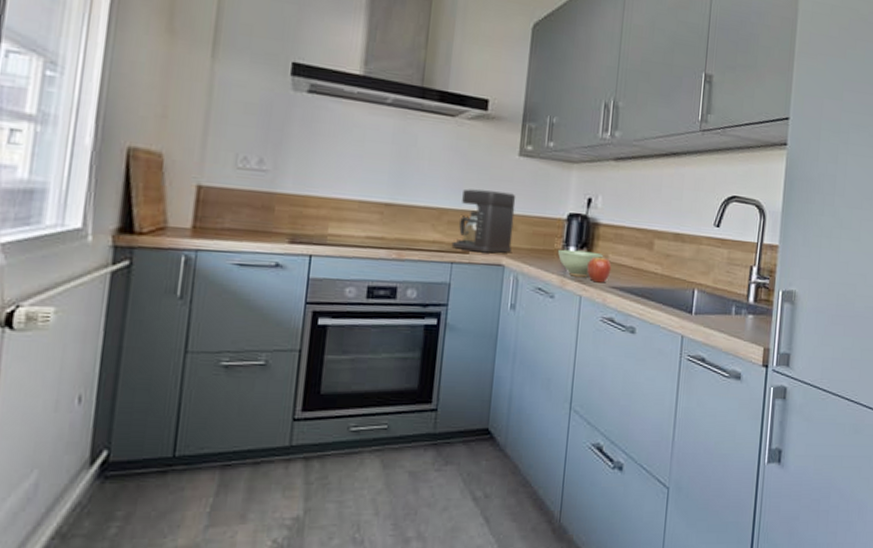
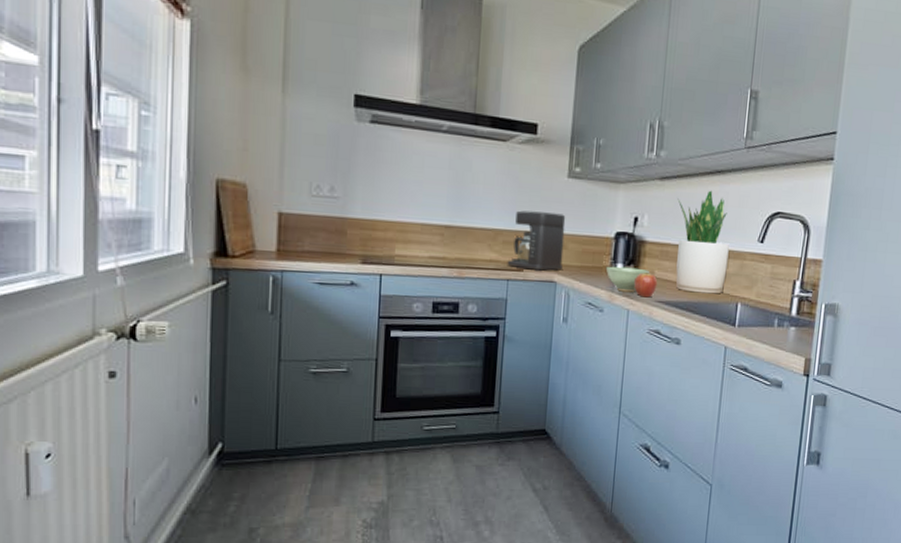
planter: none [630,172,685,280] -> present [675,190,729,294]

